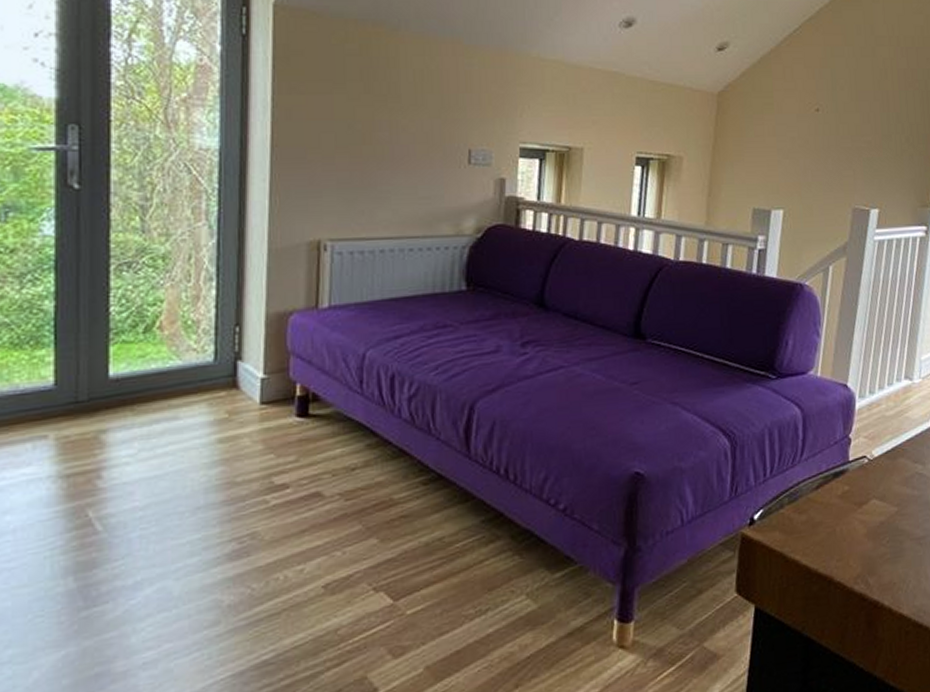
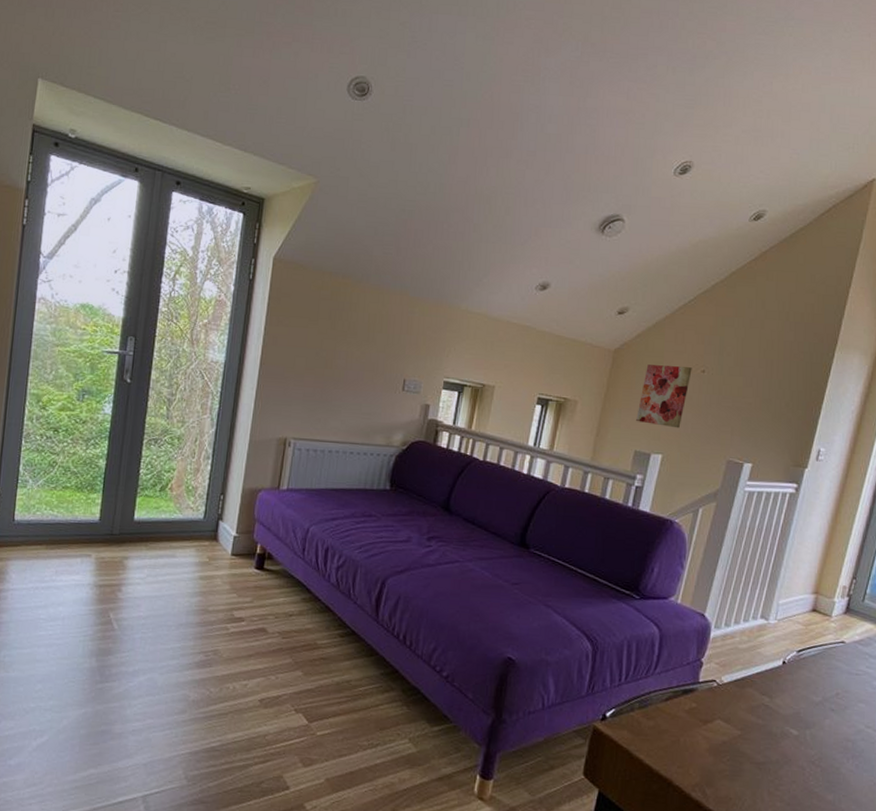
wall art: none [750,107,806,178] -> present [636,364,692,429]

